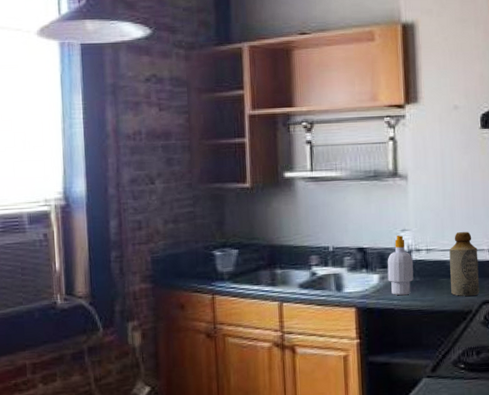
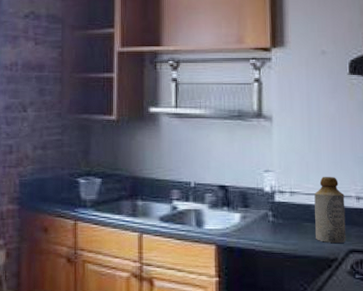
soap bottle: present [387,235,414,296] -> none [249,175,277,237]

